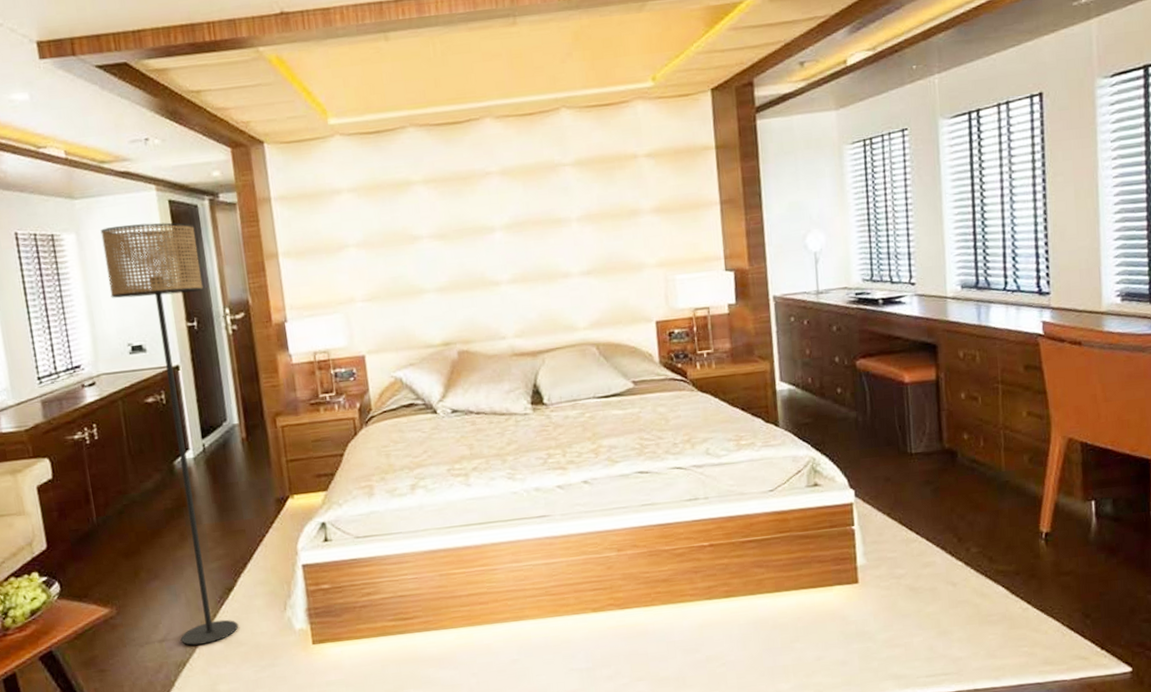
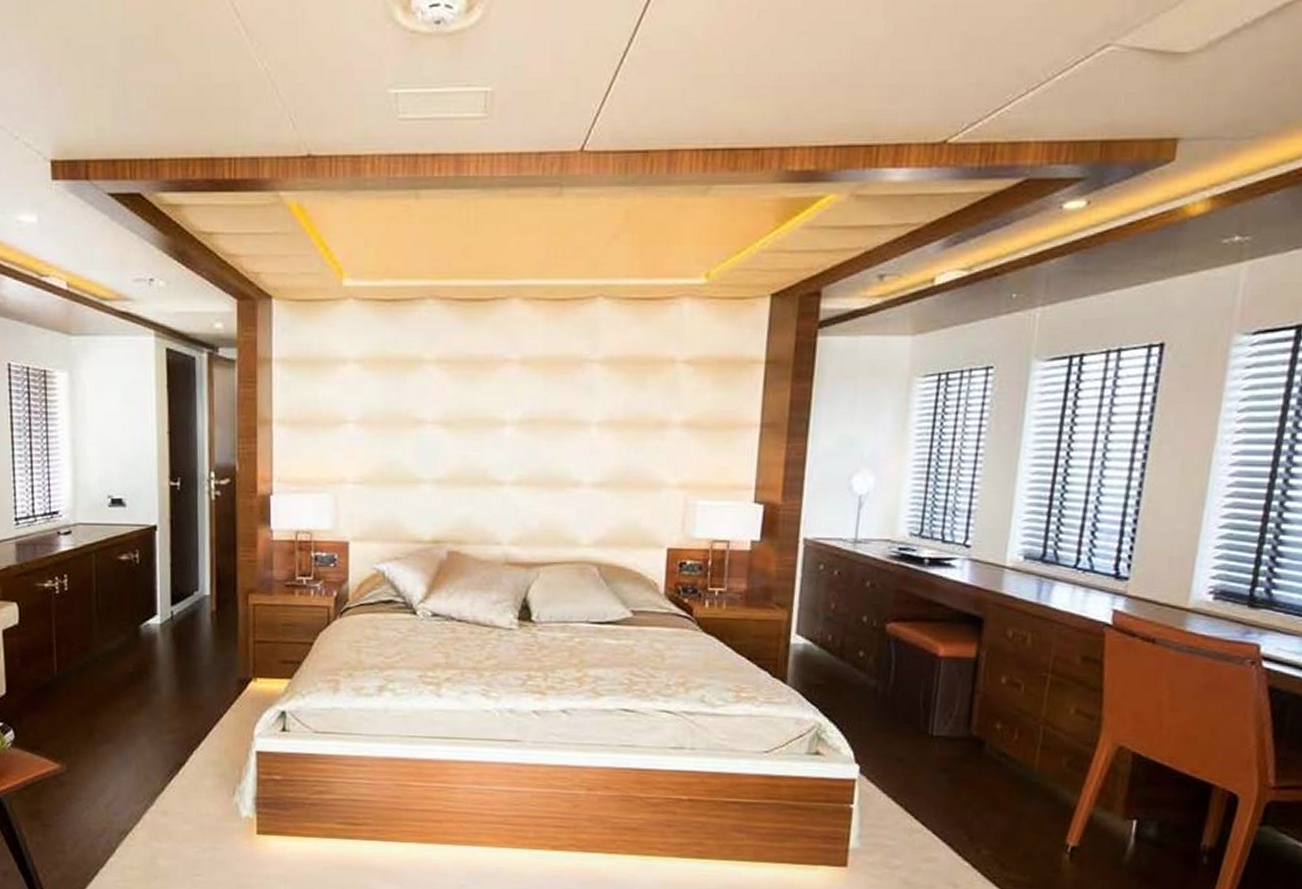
floor lamp: present [100,222,239,646] -> none [94,369,191,816]

